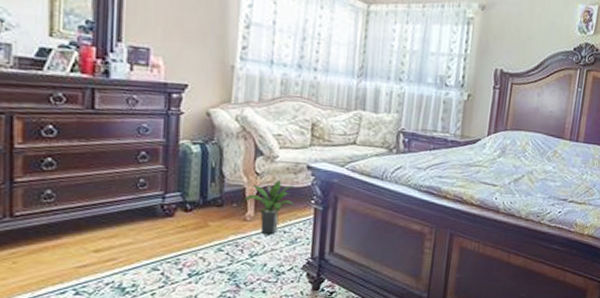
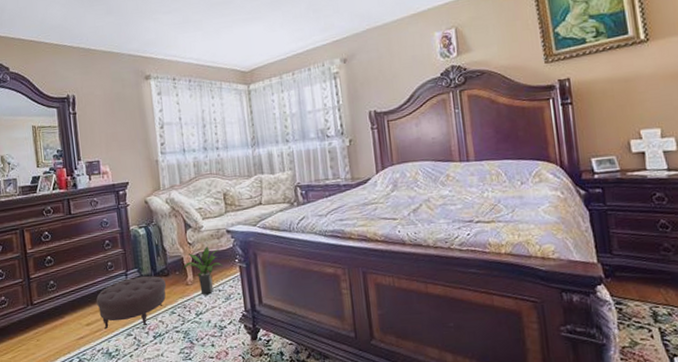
ottoman: none [113,202,218,262] -> present [95,275,167,330]

